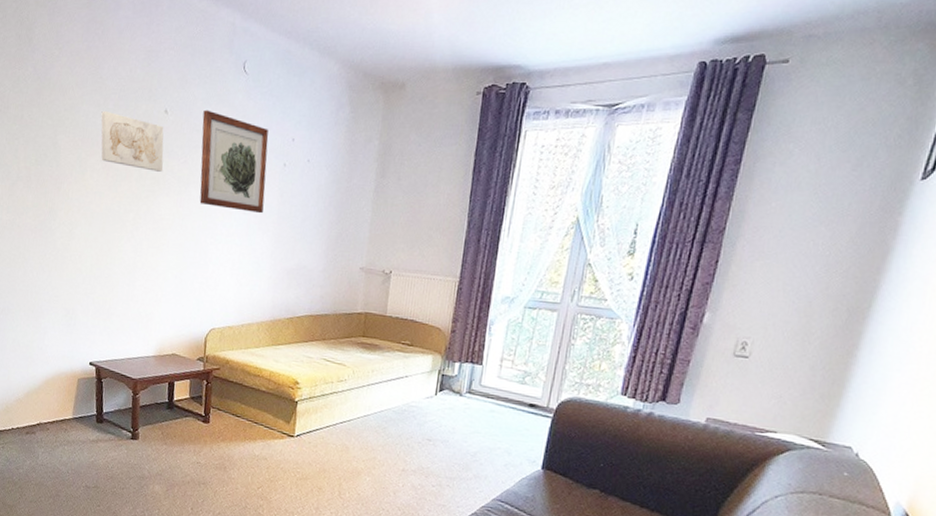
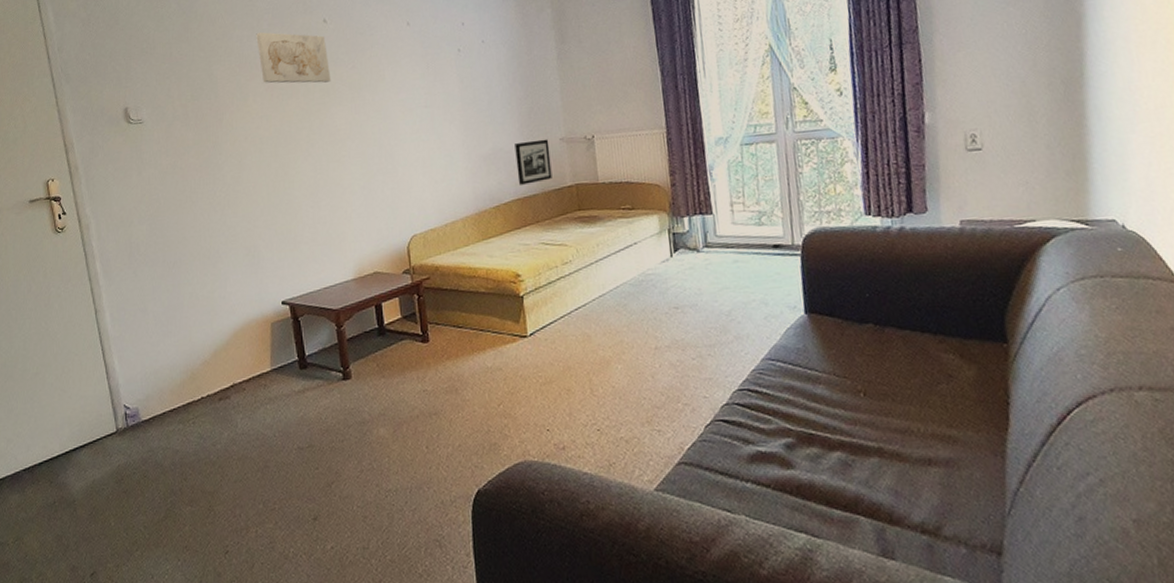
wall art: present [199,110,269,214] -> none [364,11,445,107]
picture frame: none [314,264,350,304] -> present [515,139,552,185]

